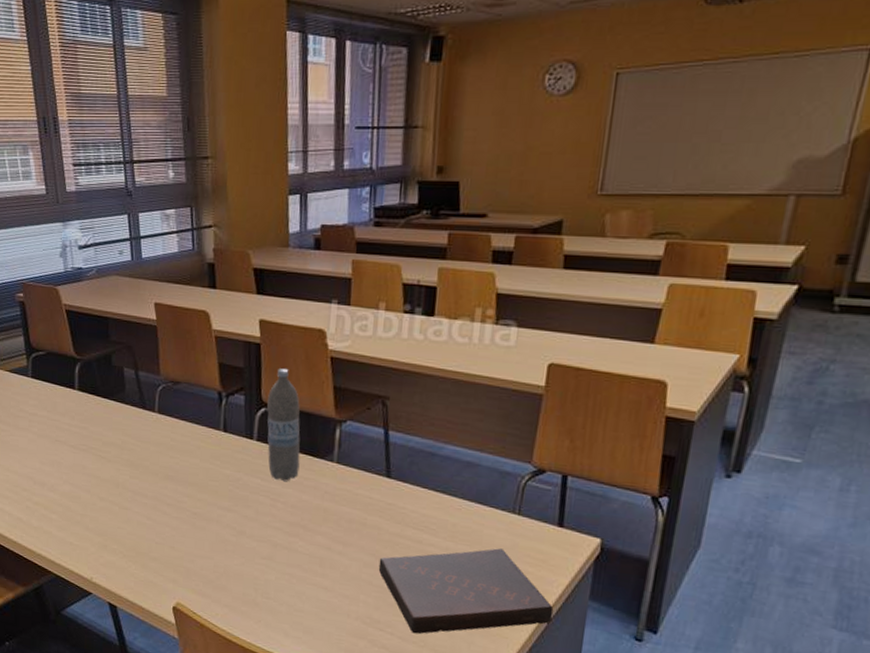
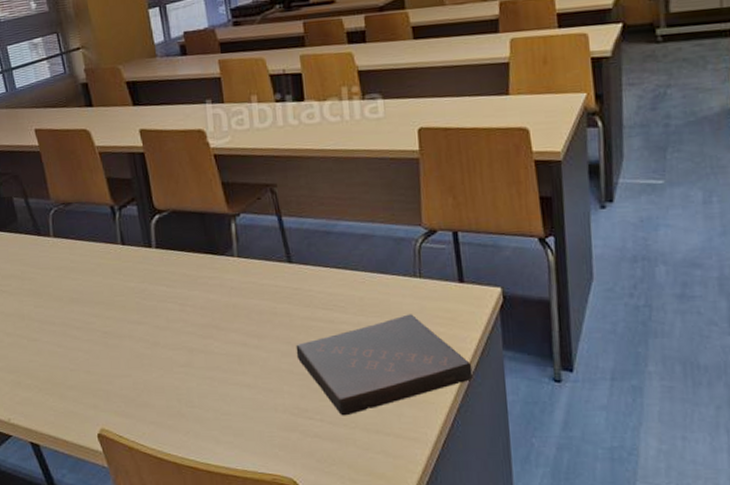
water bottle: present [267,367,301,482] -> none [159,172,203,285]

